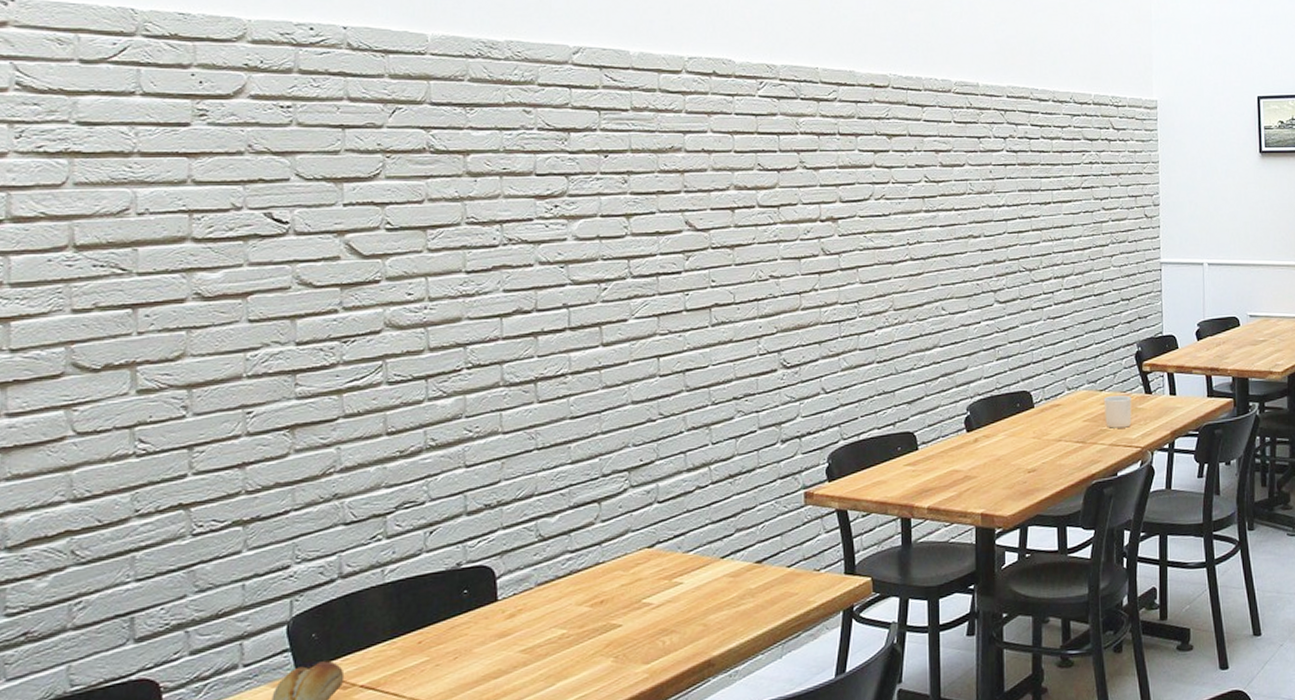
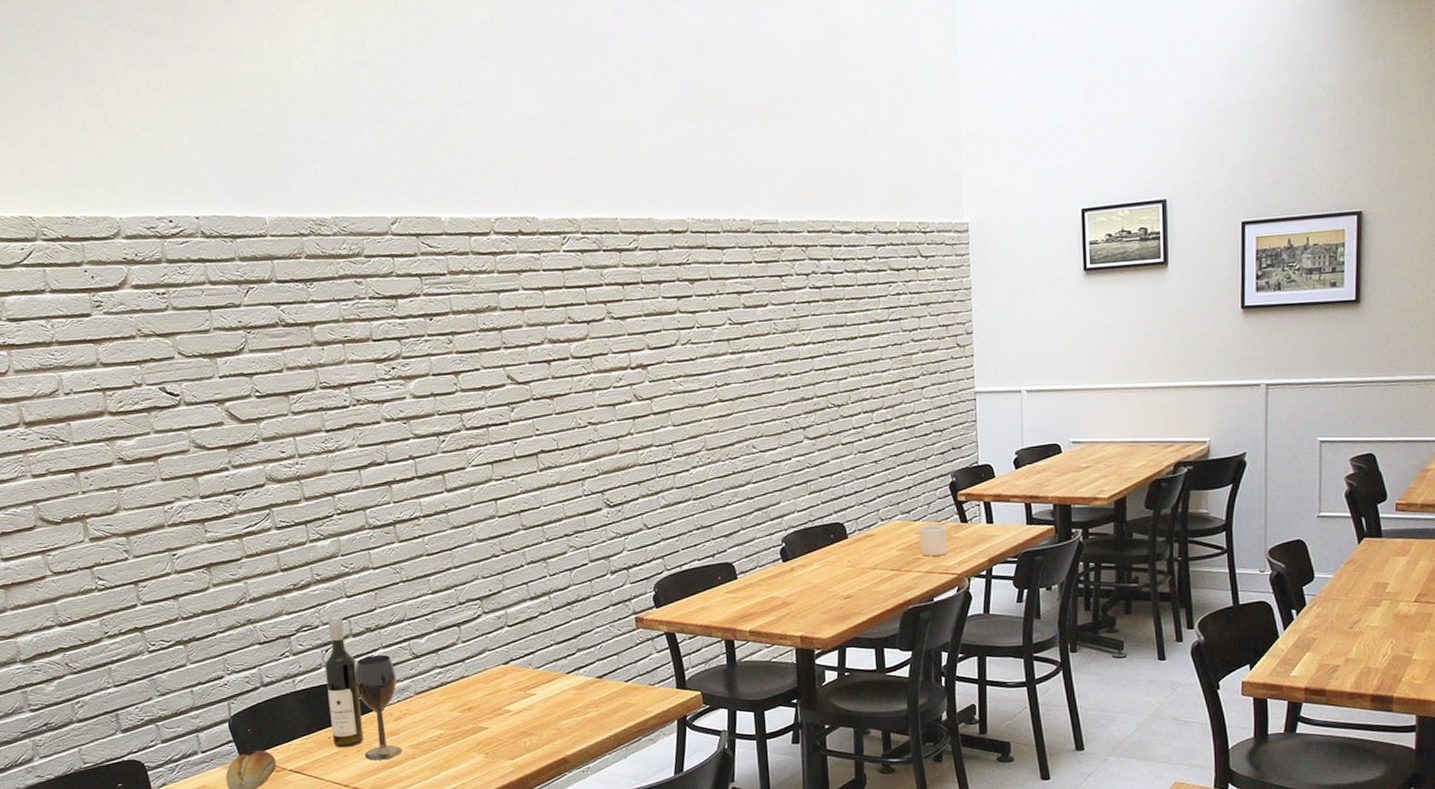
bottle: none [423,488,466,655] -> present [325,614,364,748]
wine glass: none [462,536,516,670] -> present [354,654,403,761]

